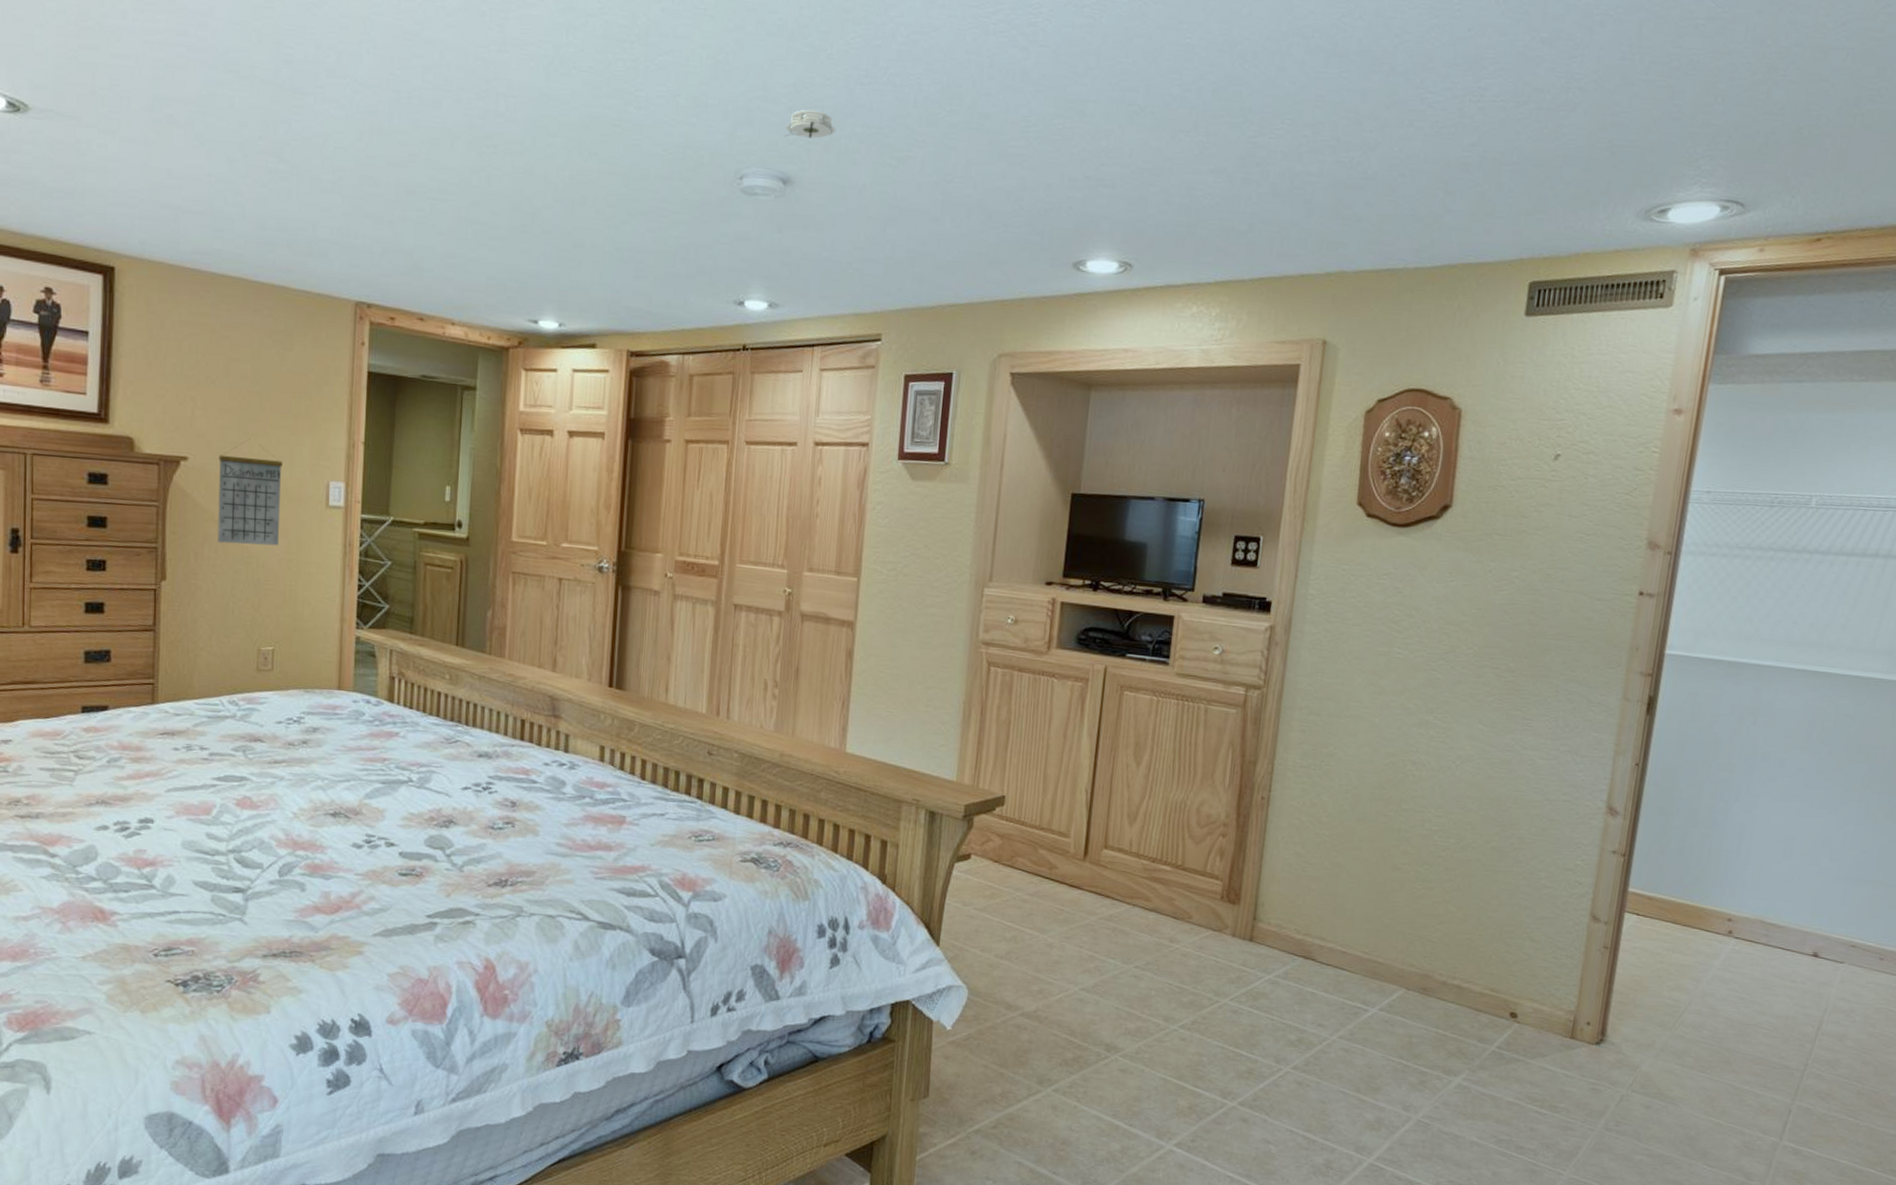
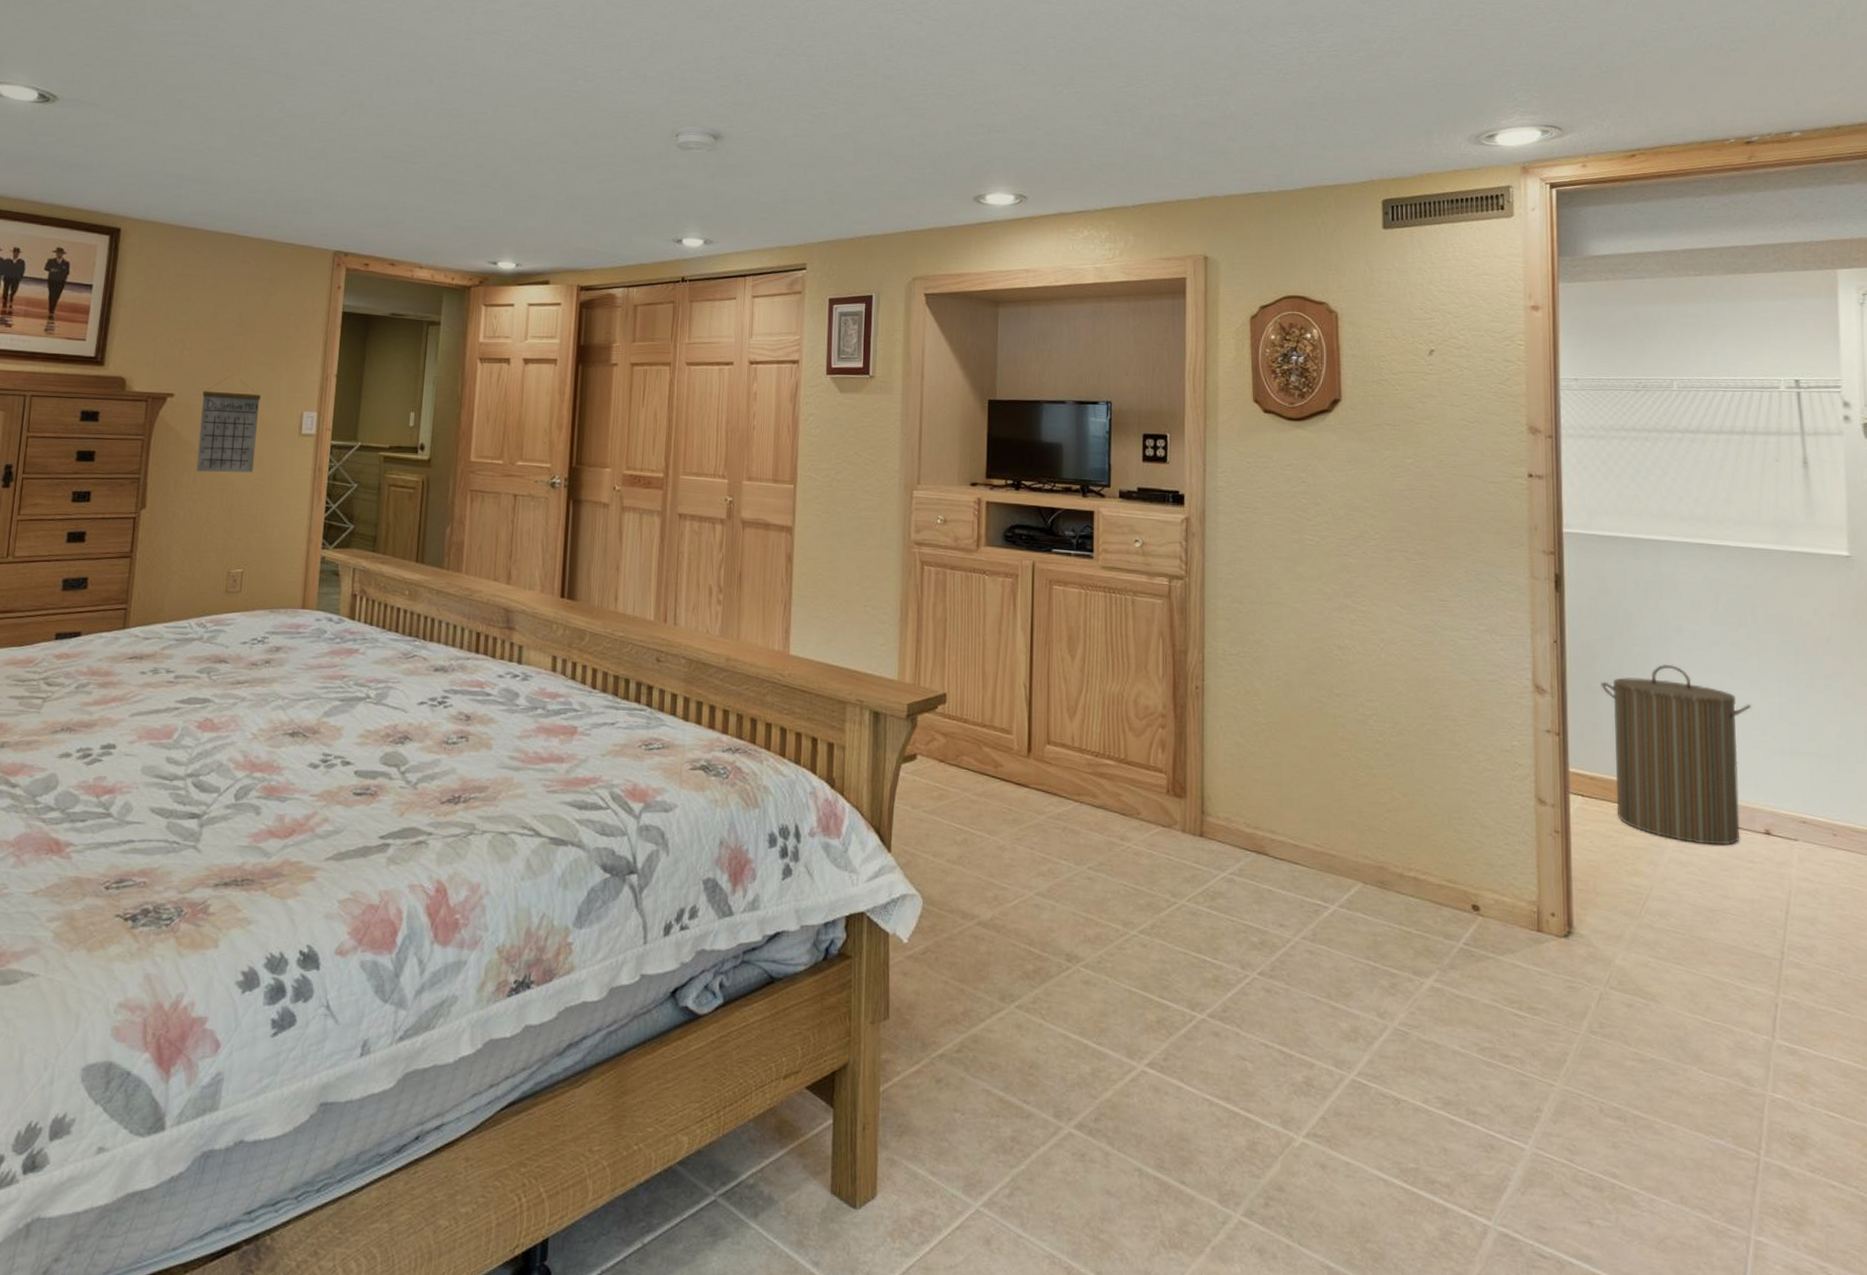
smoke detector: present [784,109,836,139] -> none [714,77,759,101]
laundry hamper: none [1668,790,1826,965] -> present [1601,664,1752,845]

